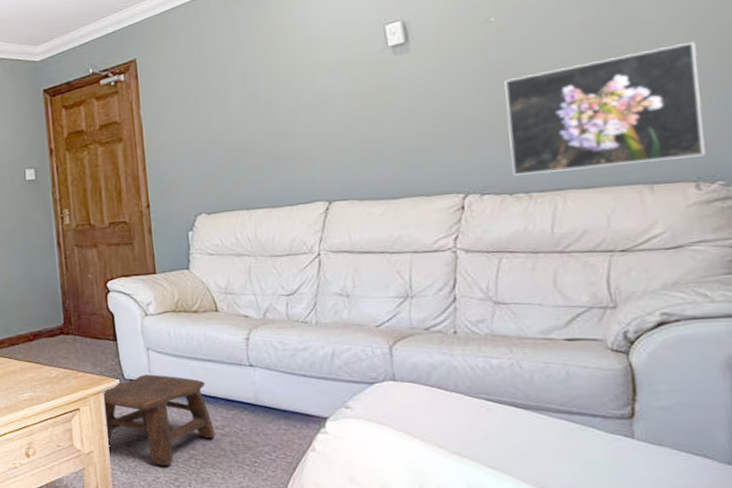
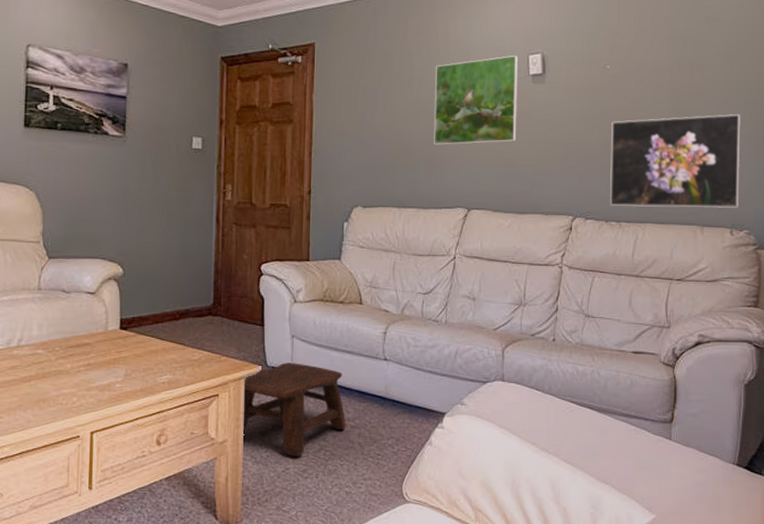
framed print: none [273,28,381,140] -> present [434,55,519,145]

